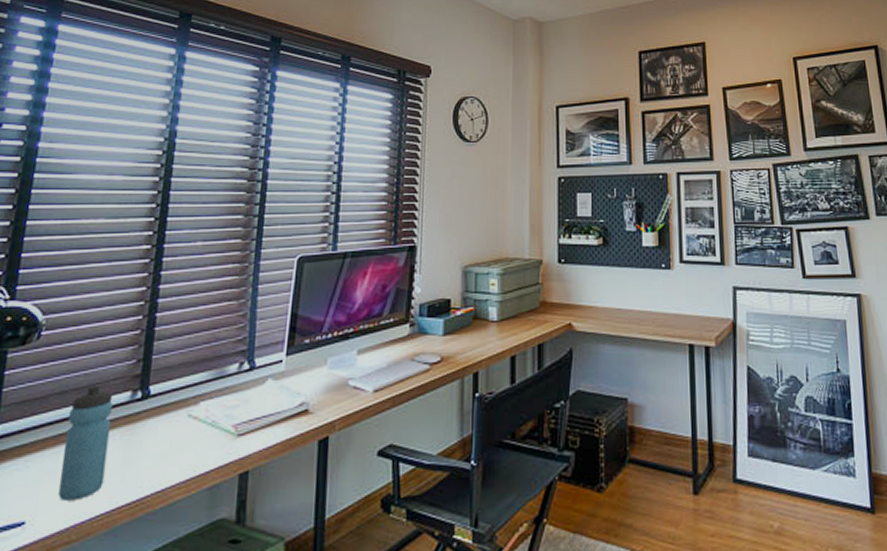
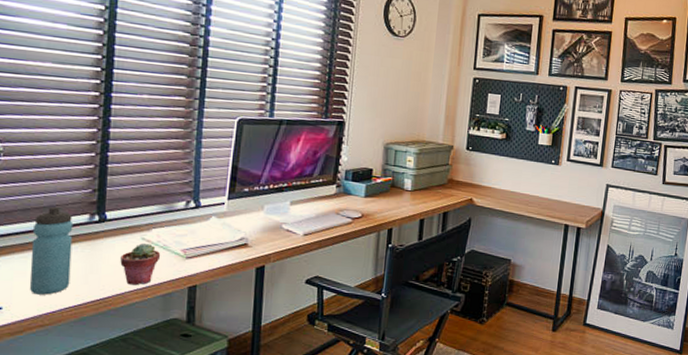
potted succulent: none [162,422,209,478] -> present [120,244,161,286]

